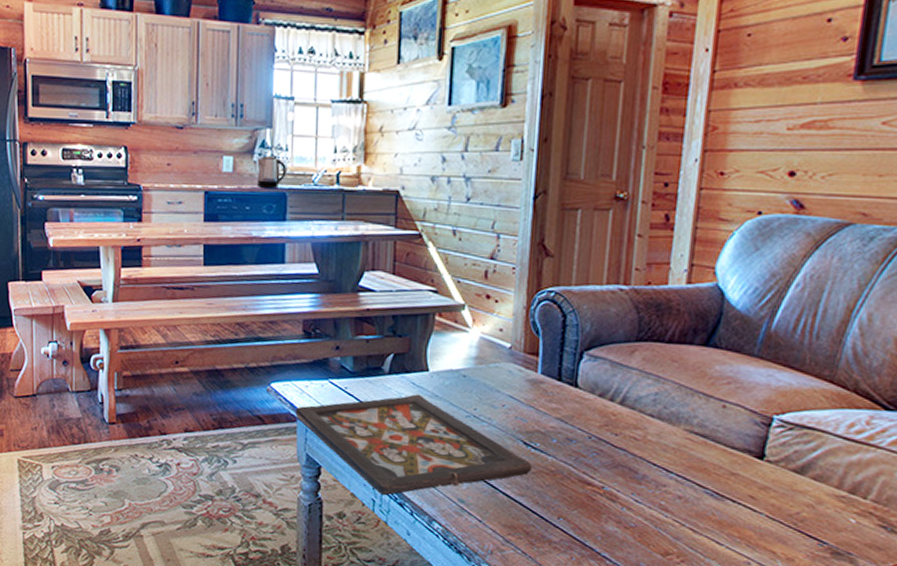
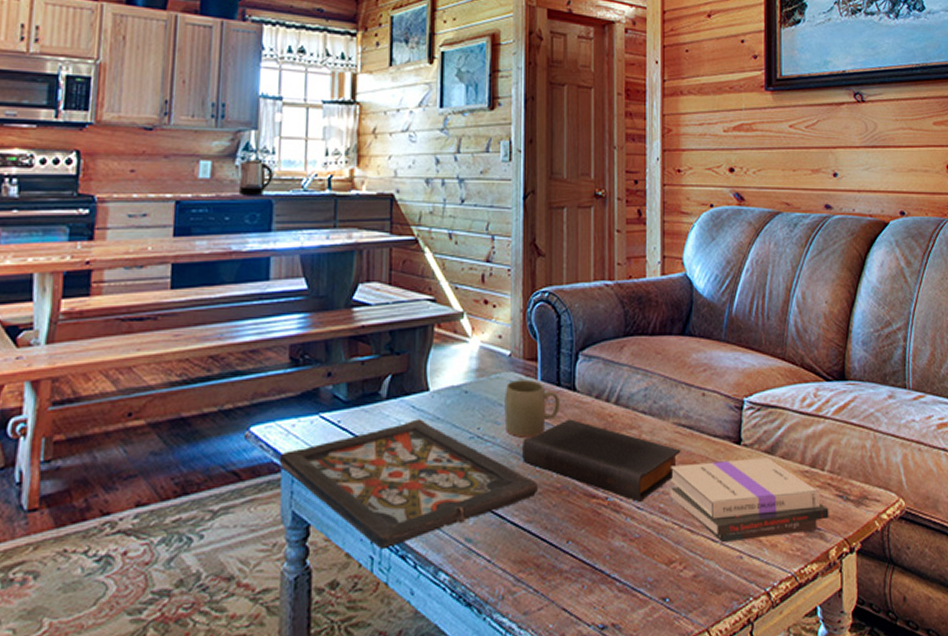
mug: none [501,371,560,424] -> present [504,380,560,438]
book: none [517,412,691,496] -> present [522,419,681,502]
books: none [673,469,866,555] -> present [670,457,829,542]

